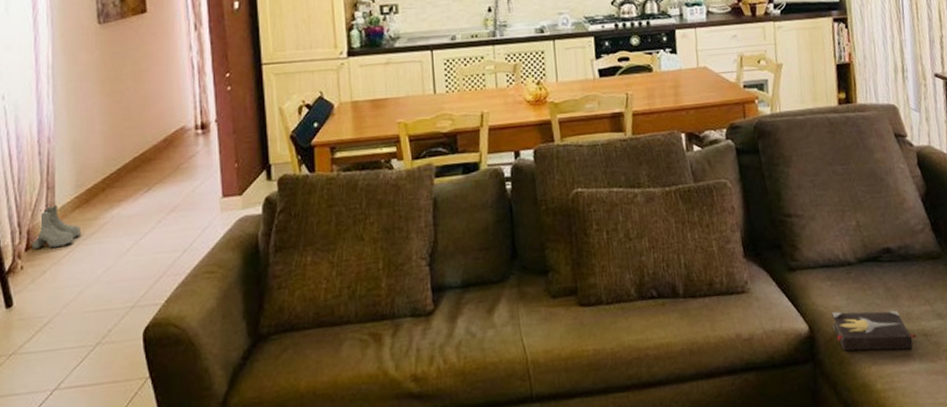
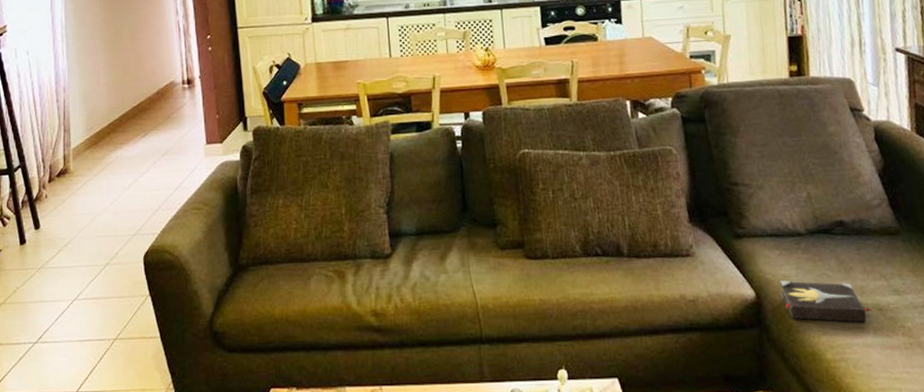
boots: present [31,204,82,249] -> none [53,144,92,181]

